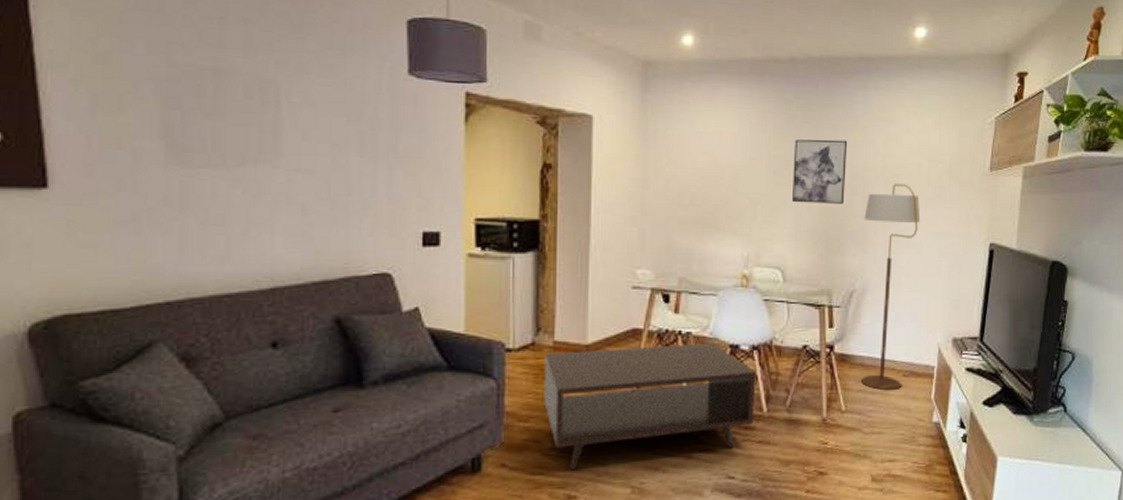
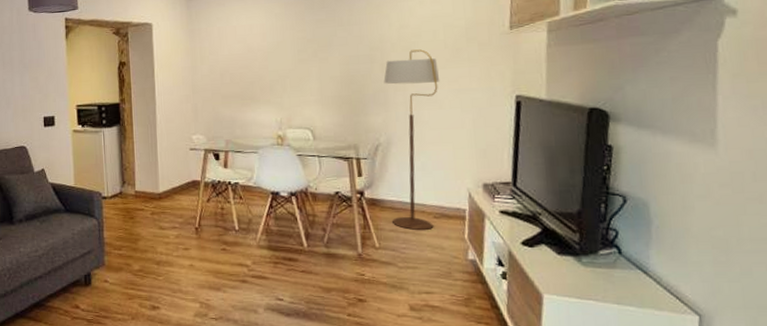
coffee table: present [544,342,755,471] -> none [129,190,296,287]
wall art: present [793,139,848,204] -> none [314,18,364,75]

